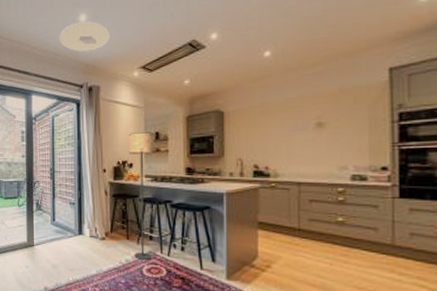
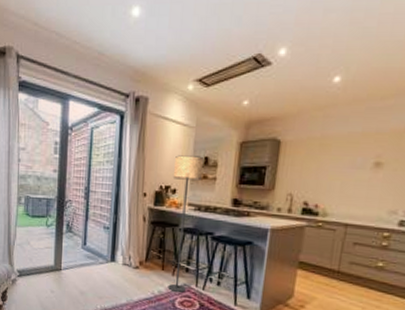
ceiling light: present [59,21,110,52] -> none [106,16,166,54]

